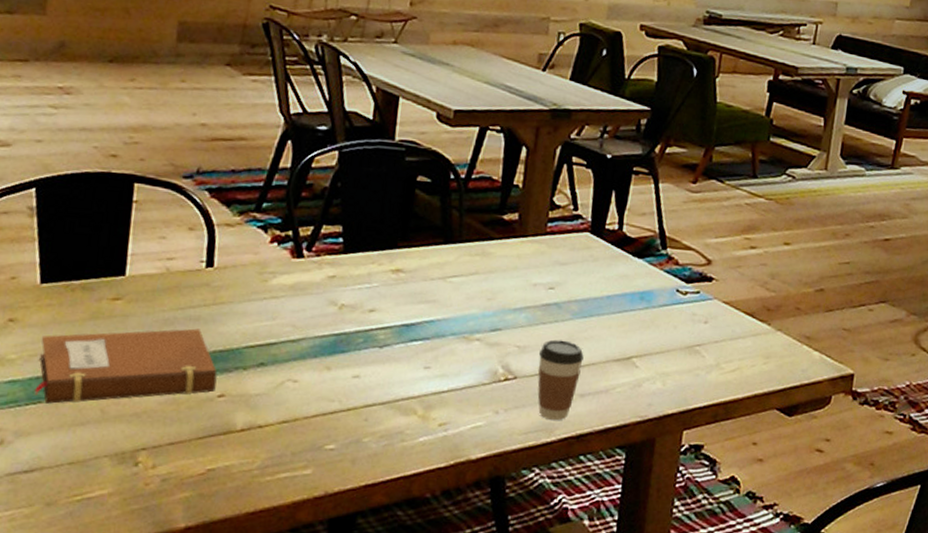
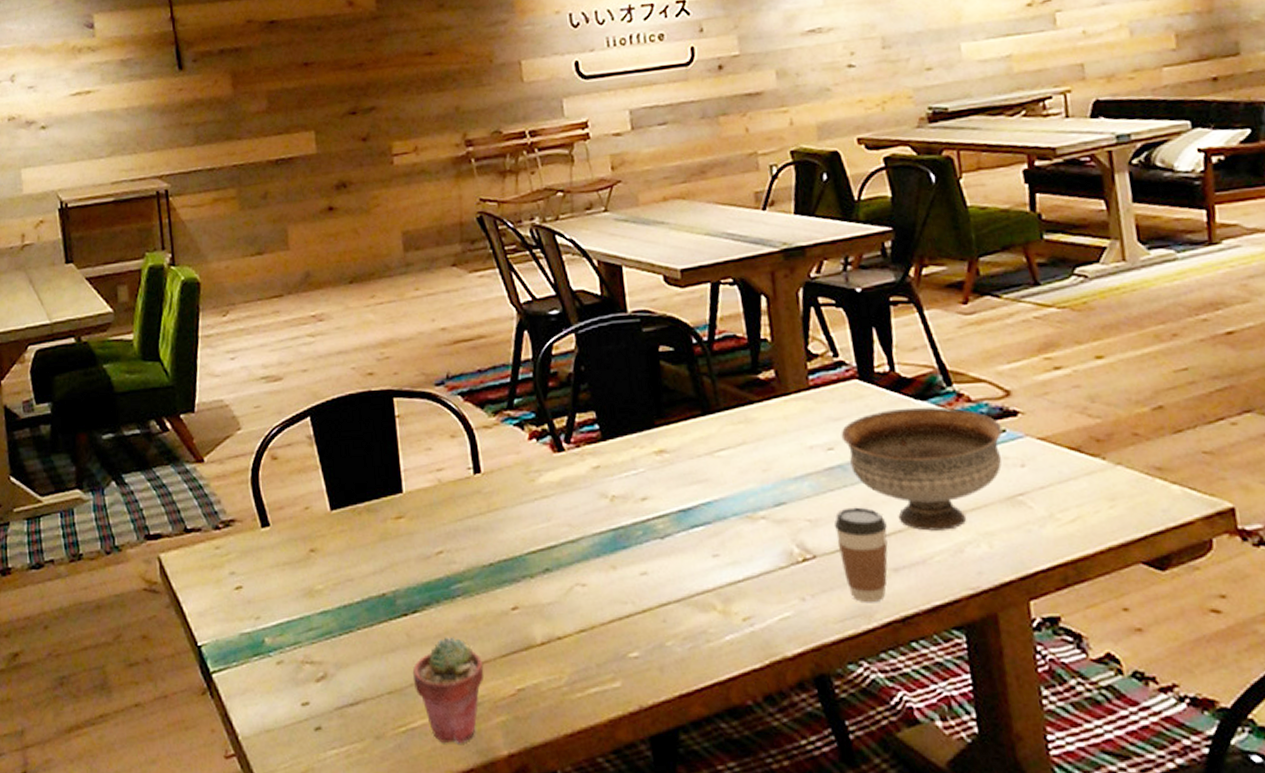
notebook: present [34,328,218,404] -> none [341,539,508,632]
potted succulent: none [98,416,177,515] -> present [412,637,485,744]
bowl: none [563,262,698,368] -> present [841,407,1003,531]

